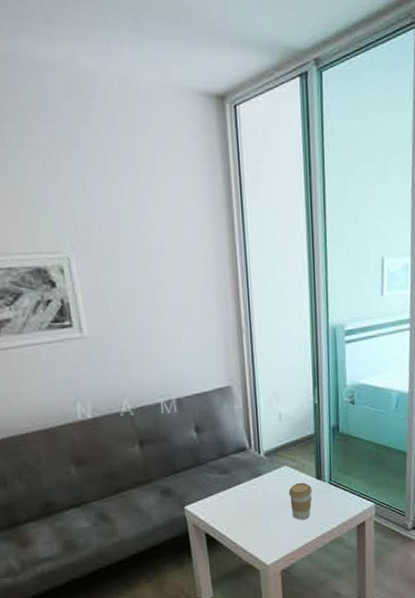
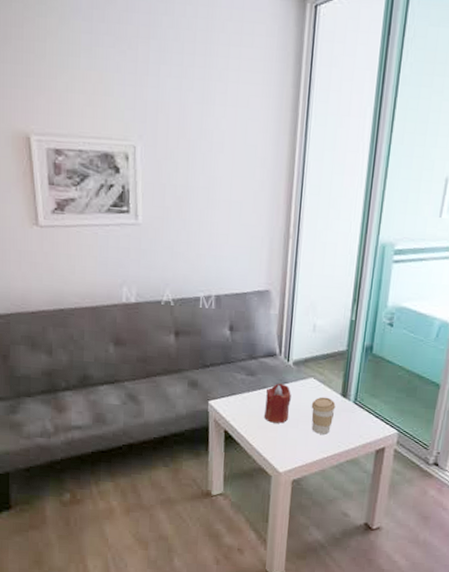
candle: none [242,476,269,517] -> present [264,383,291,424]

